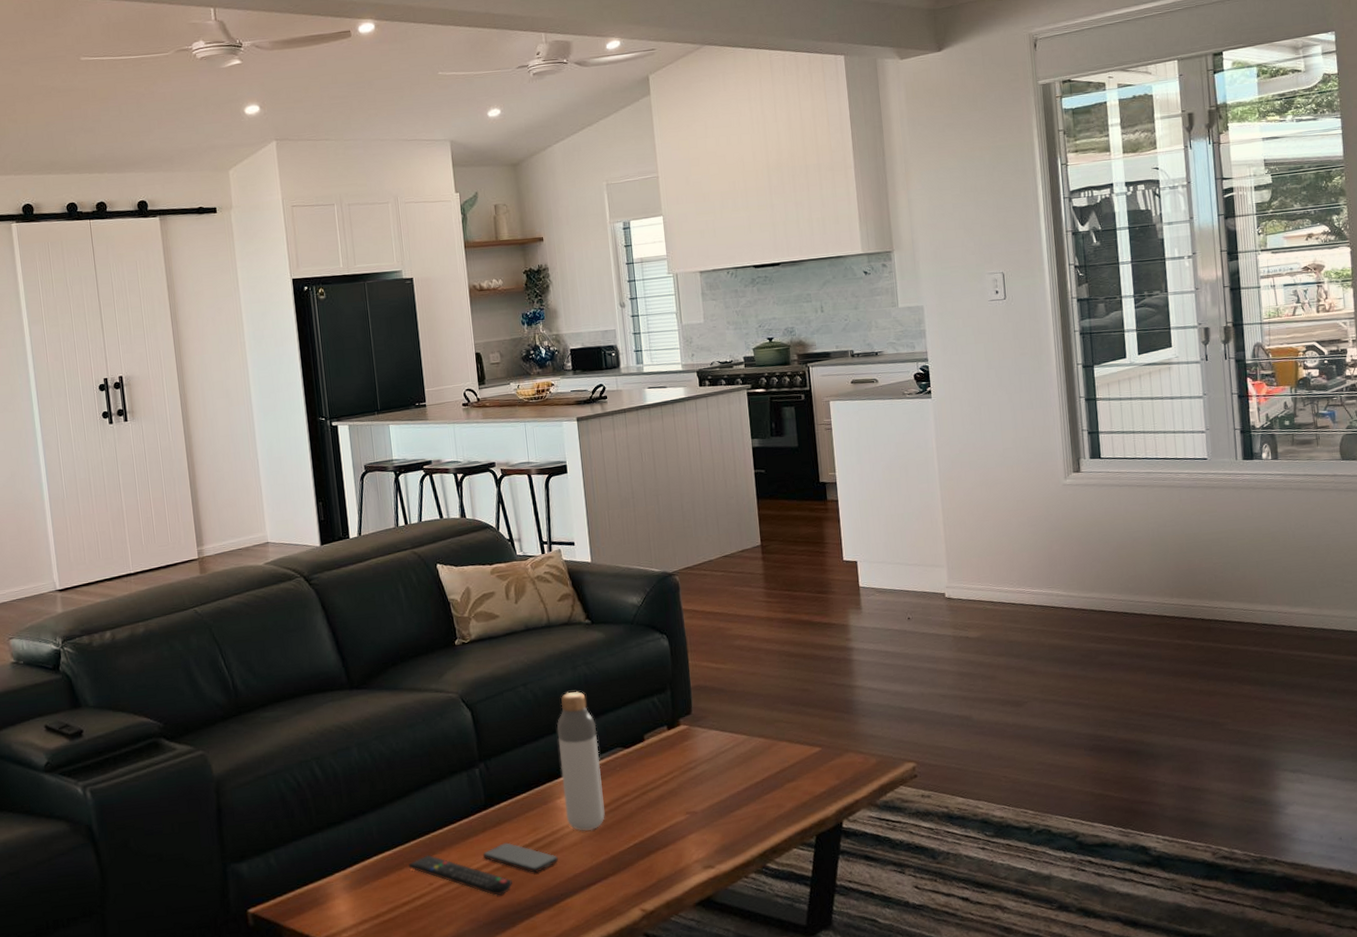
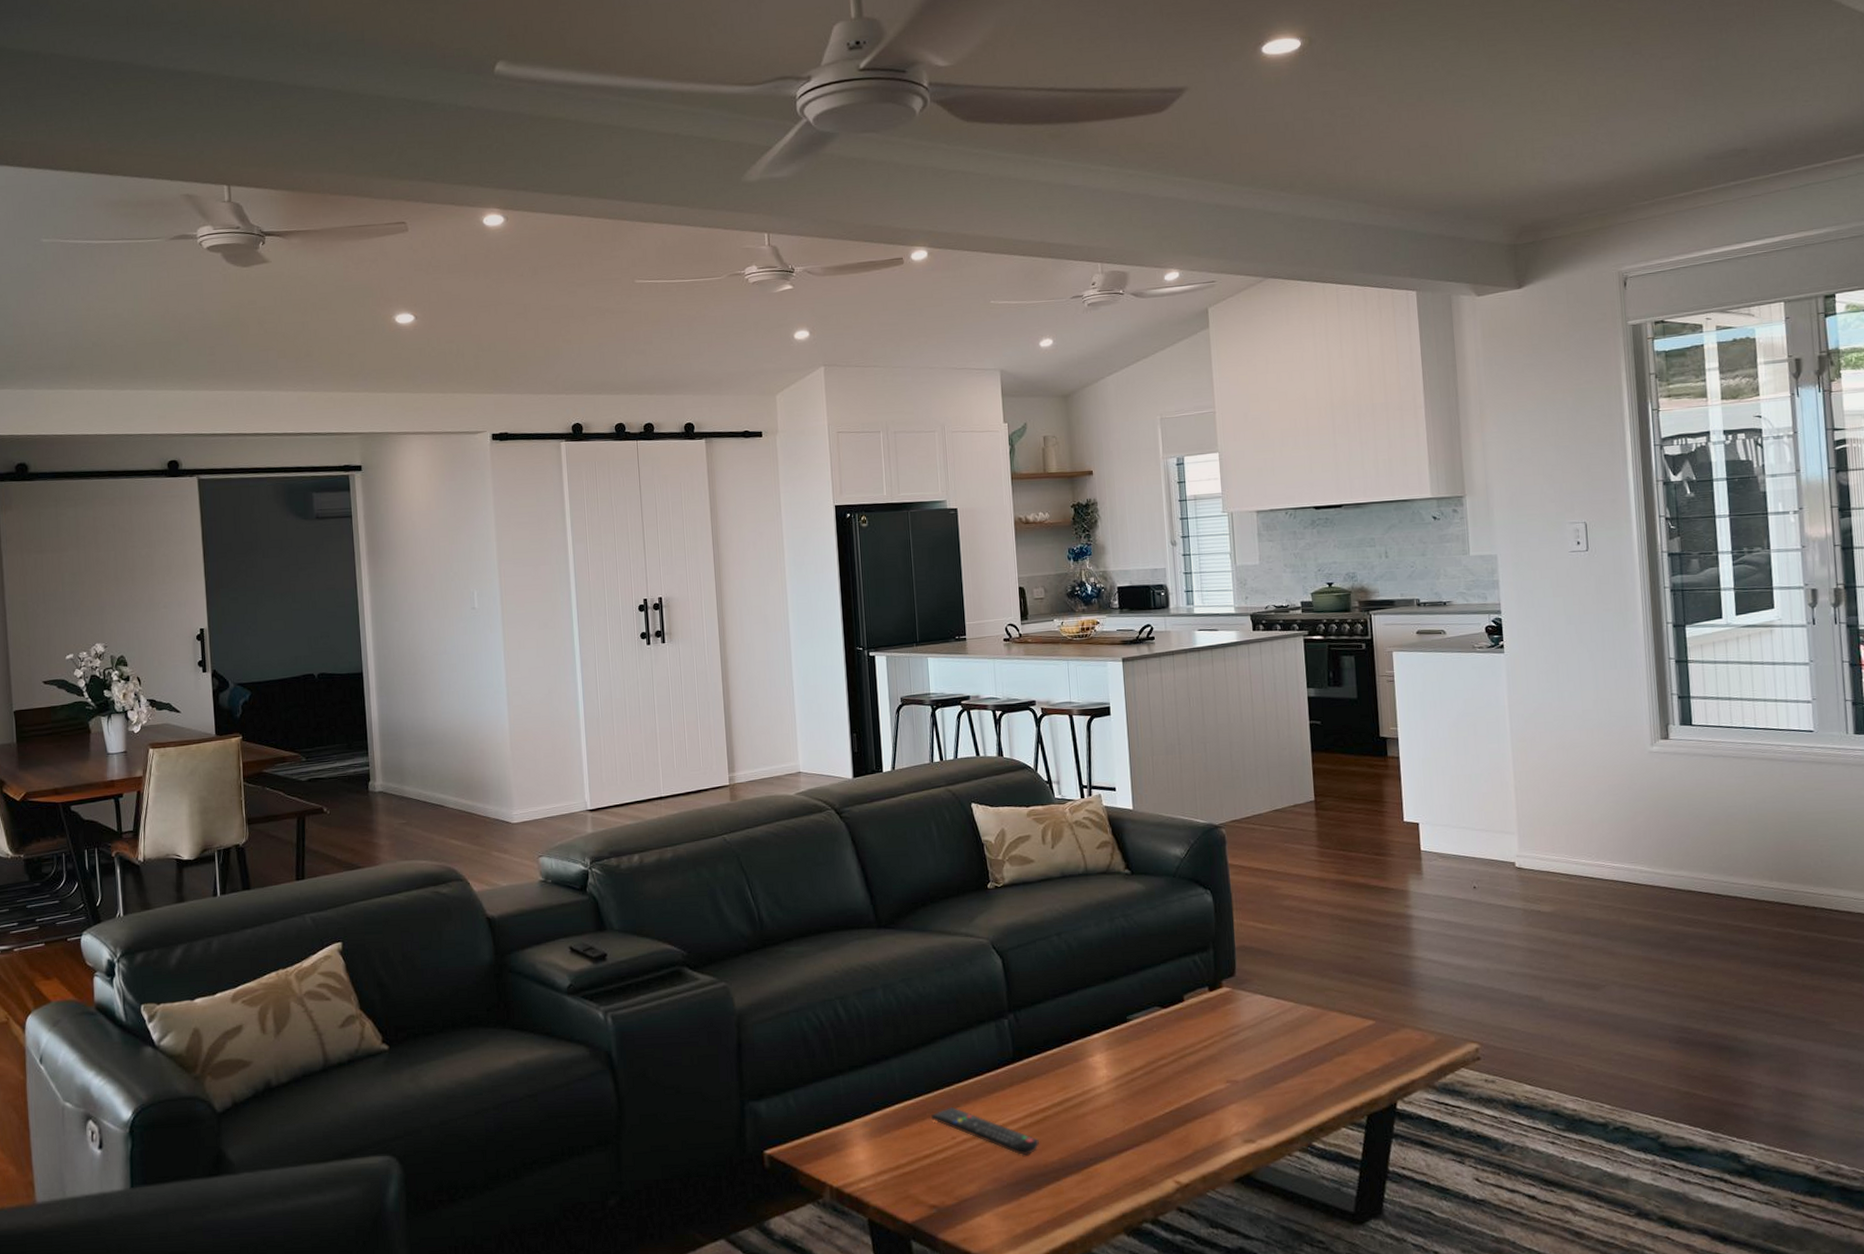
smartphone: present [482,842,558,873] -> none [1008,1099,1088,1134]
bottle: present [557,691,605,831] -> none [1091,944,1140,1094]

